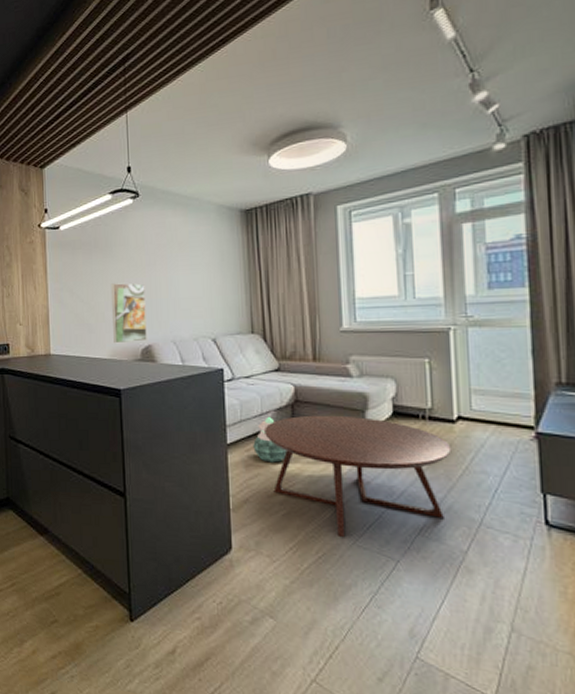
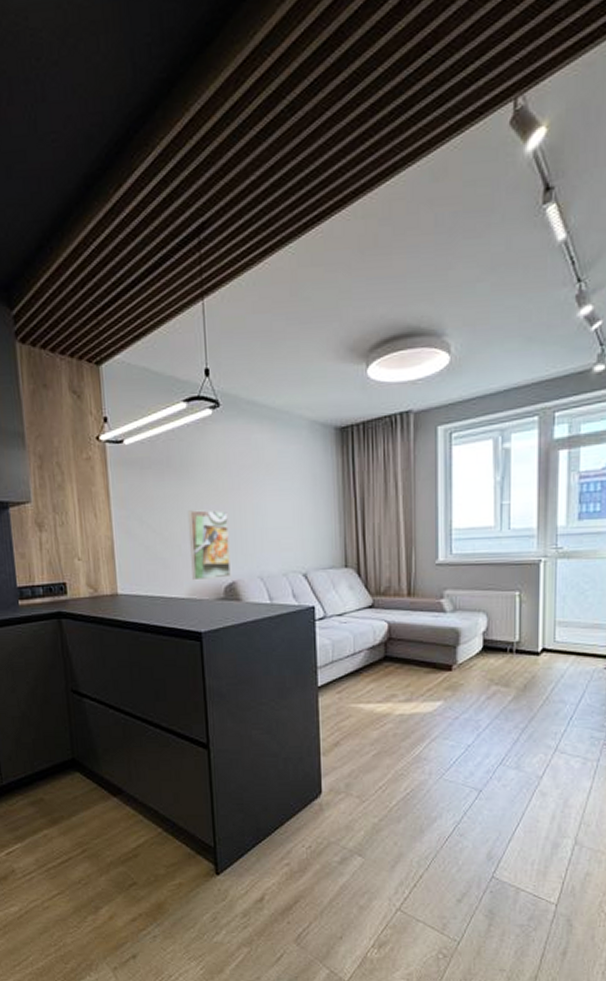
lantern: present [253,416,287,463] -> none [345,655,379,704]
coffee table: present [265,415,452,538] -> none [357,652,535,773]

